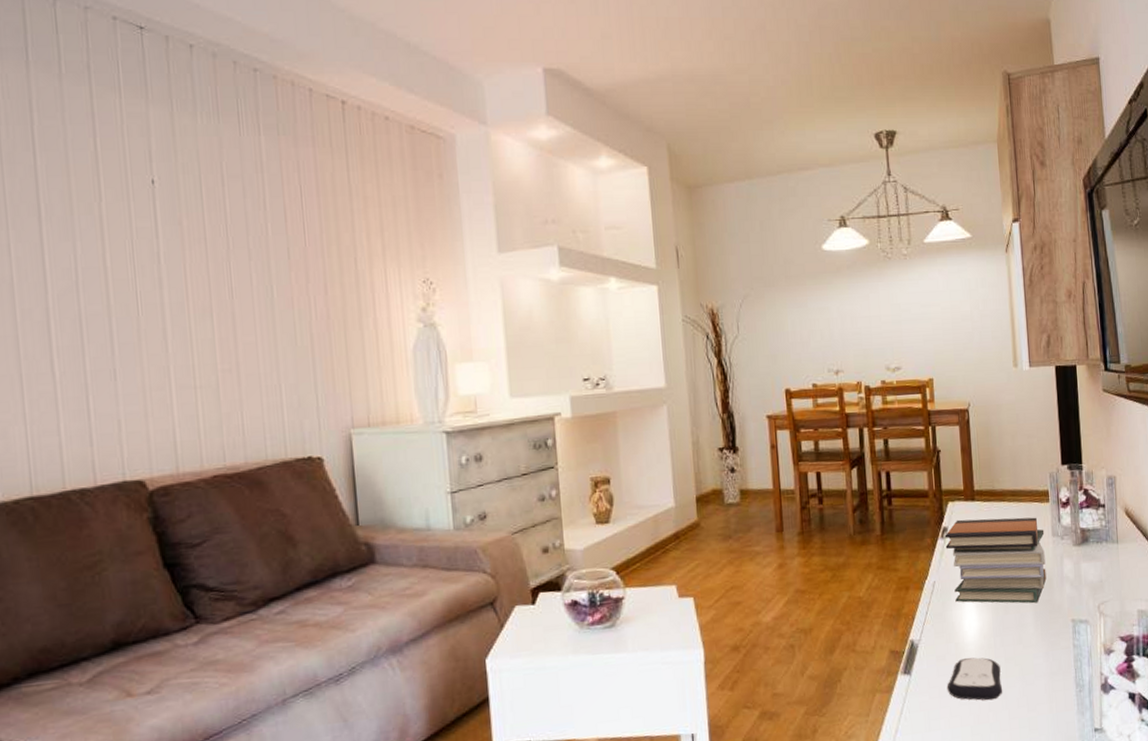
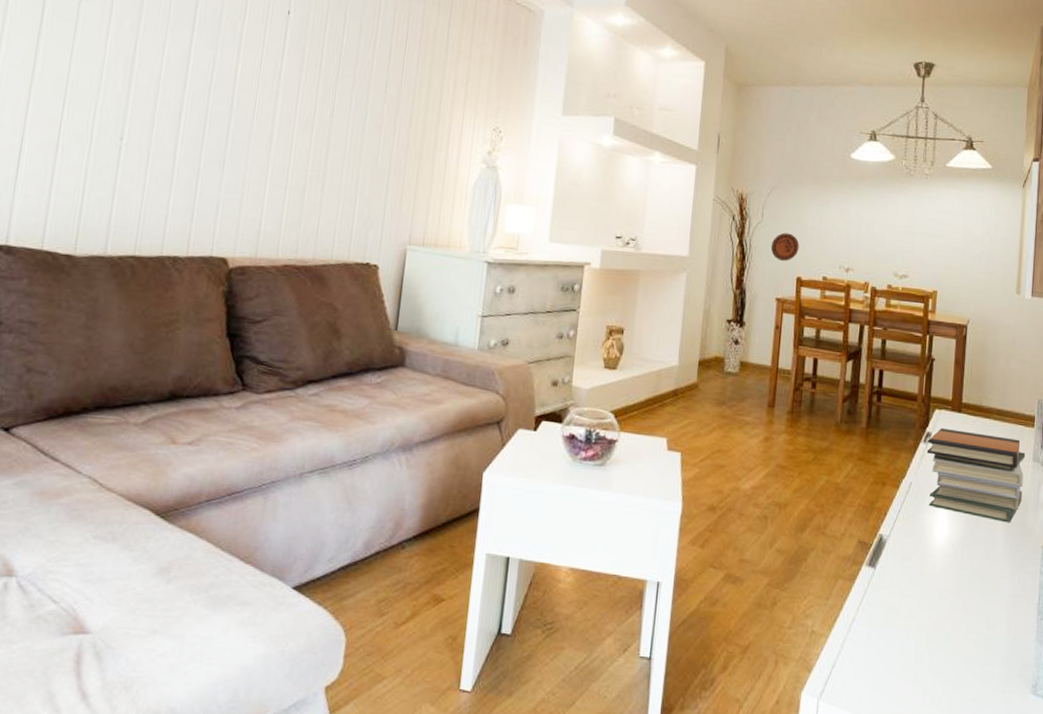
decorative plate: none [752,343,783,375] -> present [770,233,800,261]
remote control: present [947,657,1003,701] -> none [908,563,964,610]

